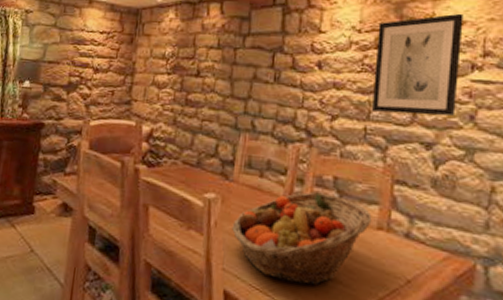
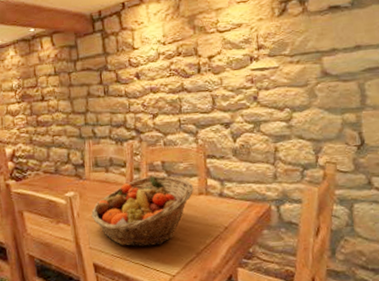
wall art: present [372,13,464,116] -> none [177,18,243,106]

